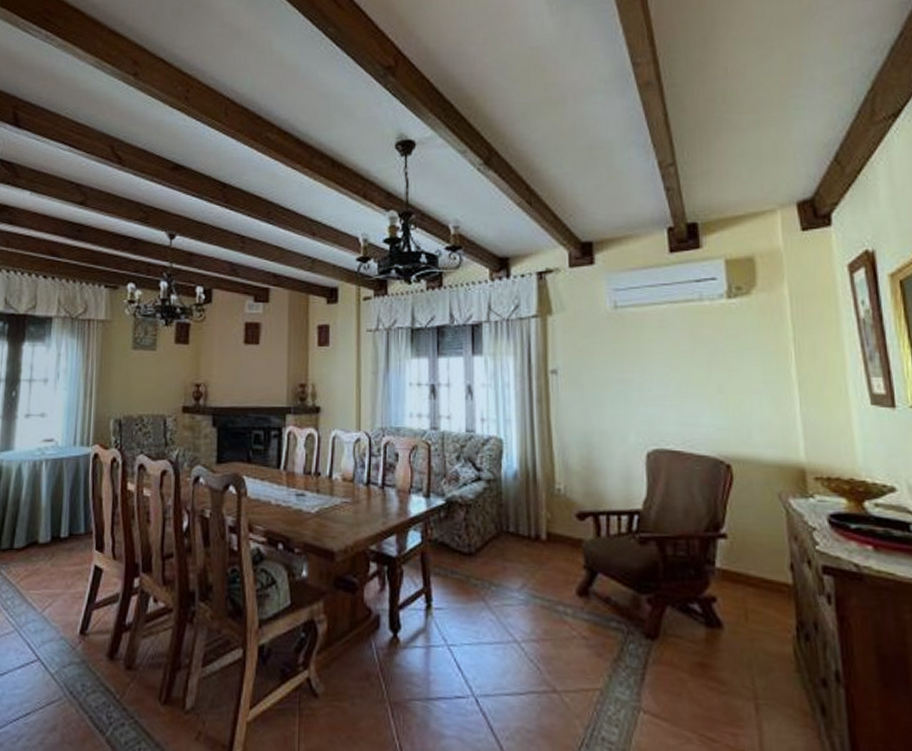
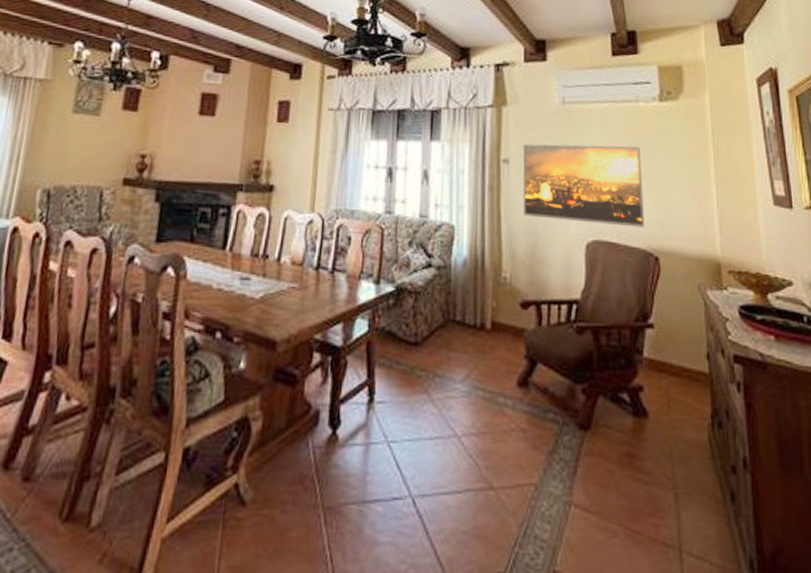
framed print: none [572,348,714,435] -> present [522,144,645,228]

